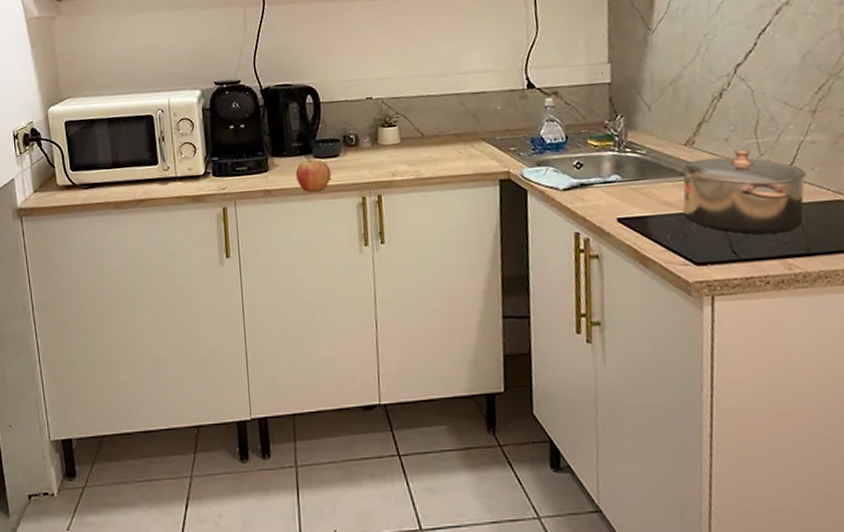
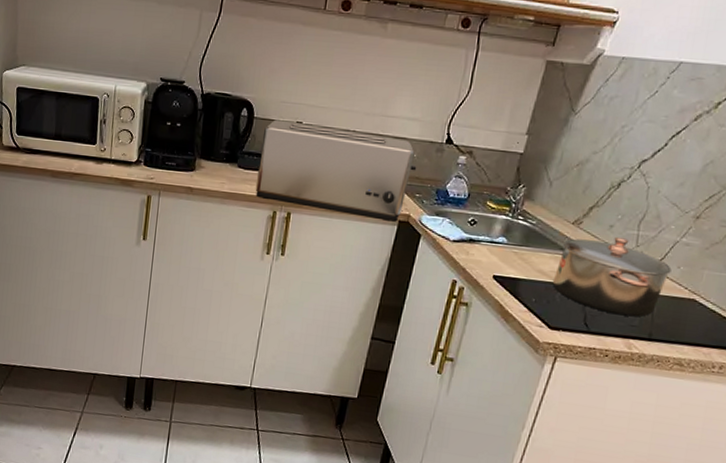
fruit: present [295,157,332,193] -> none [217,165,251,200]
toaster: none [334,93,504,187] -> present [255,120,417,222]

